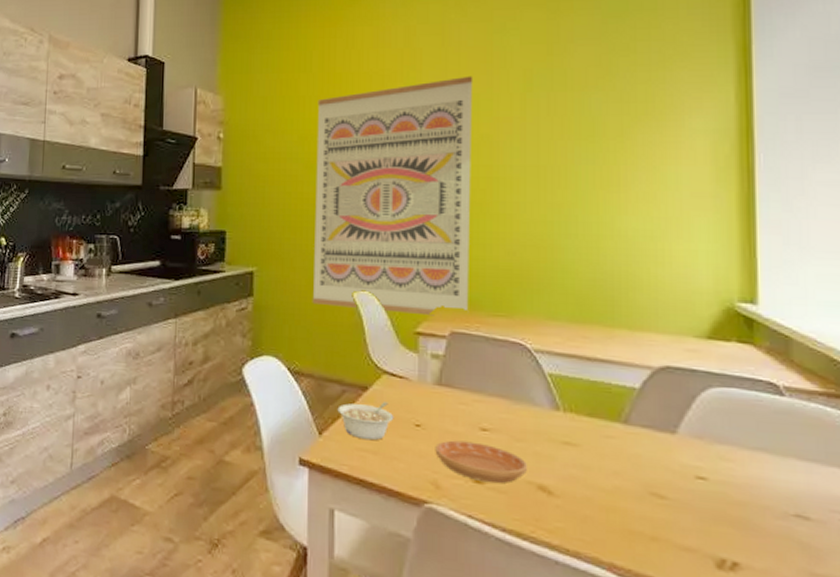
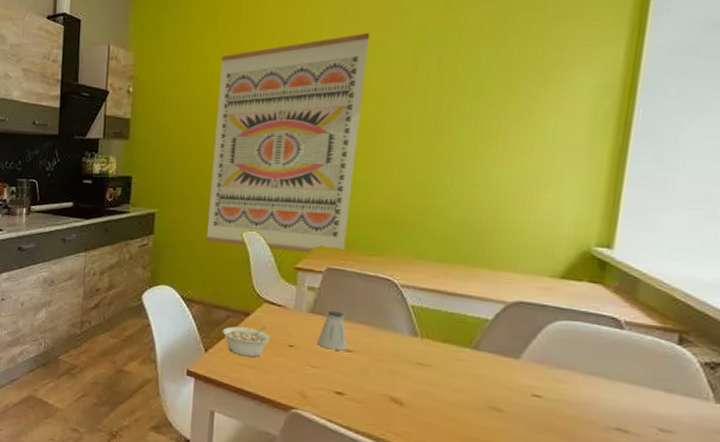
saucer: present [435,440,528,483] -> none [304,359,385,395]
saltshaker: none [447,381,482,430] -> present [317,310,348,351]

